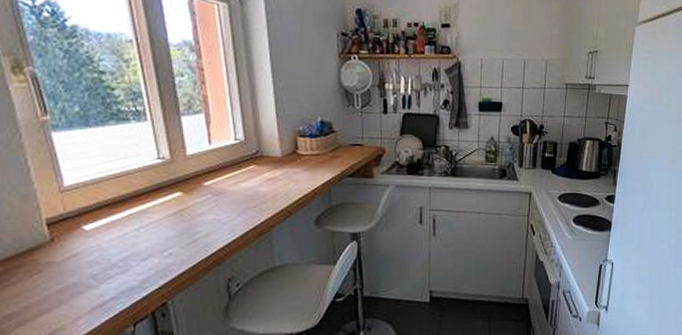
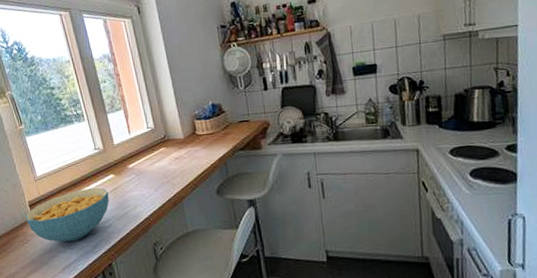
cereal bowl: none [39,206,172,275] -> present [25,187,109,242]

